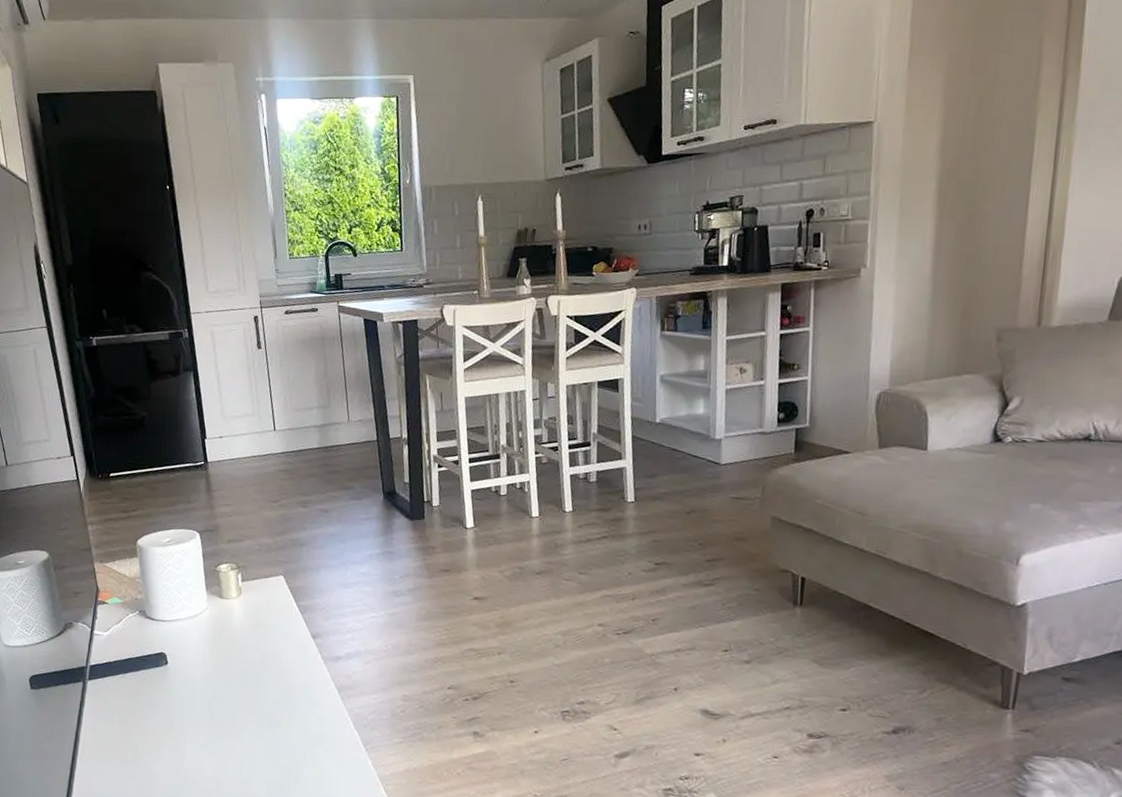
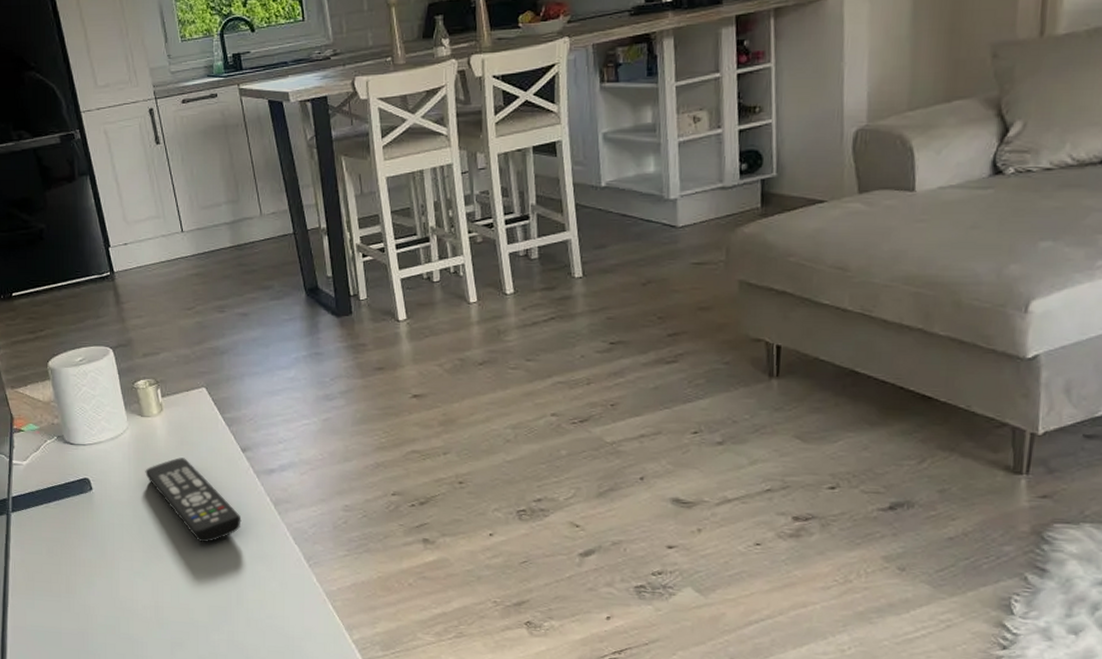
remote control: none [219,639,306,722] -> present [145,457,242,543]

